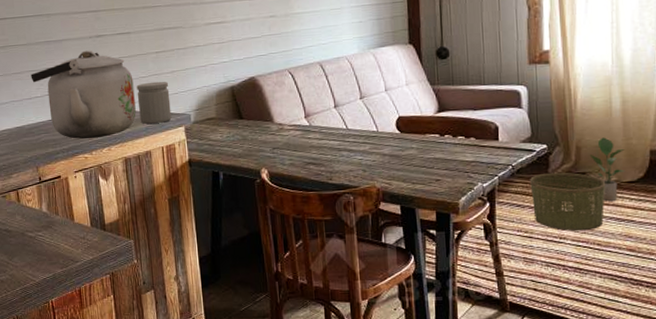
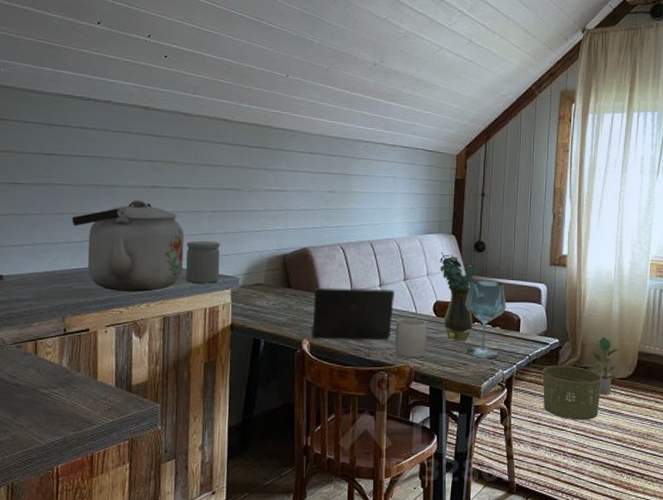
laptop: none [267,110,352,166] -> present [312,287,394,340]
mug: none [356,136,393,178] -> present [395,318,428,358]
vase: none [398,64,444,157] -> present [440,252,475,341]
wine glass: none [431,88,480,172] -> present [465,280,506,358]

